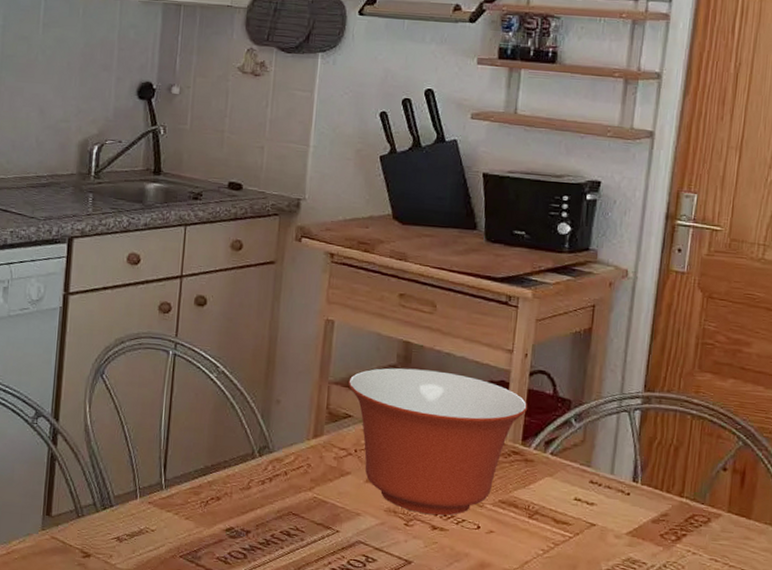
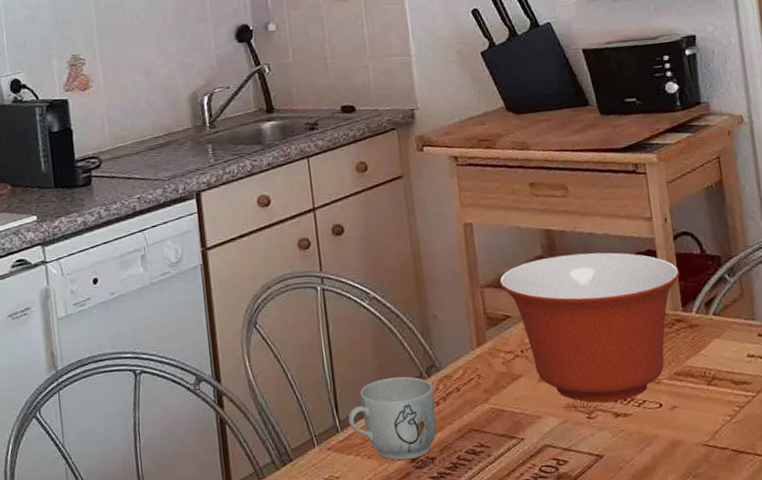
mug: none [173,449,262,528] -> present [348,376,437,461]

